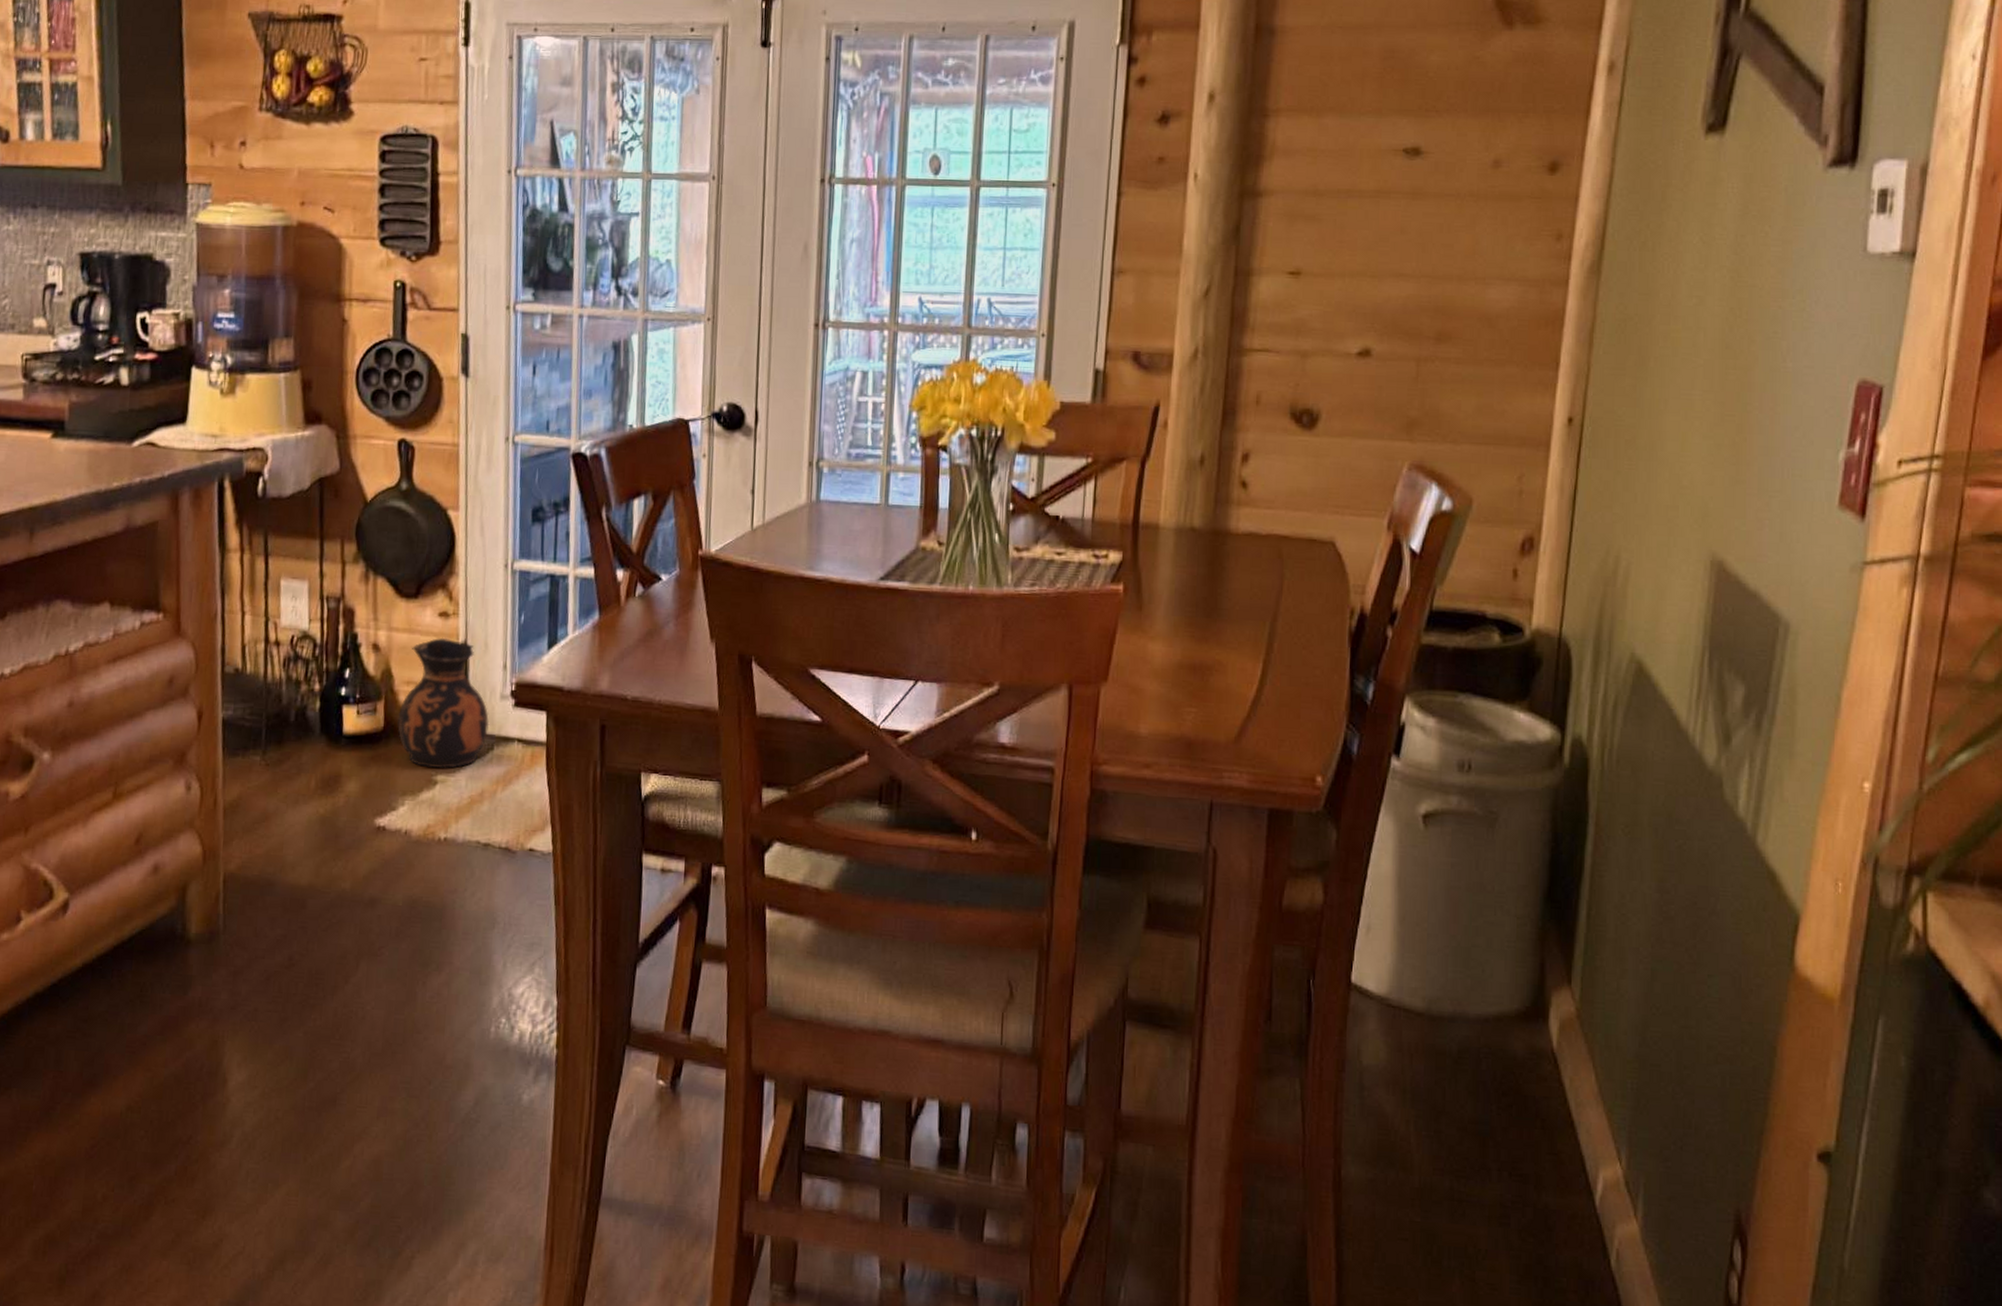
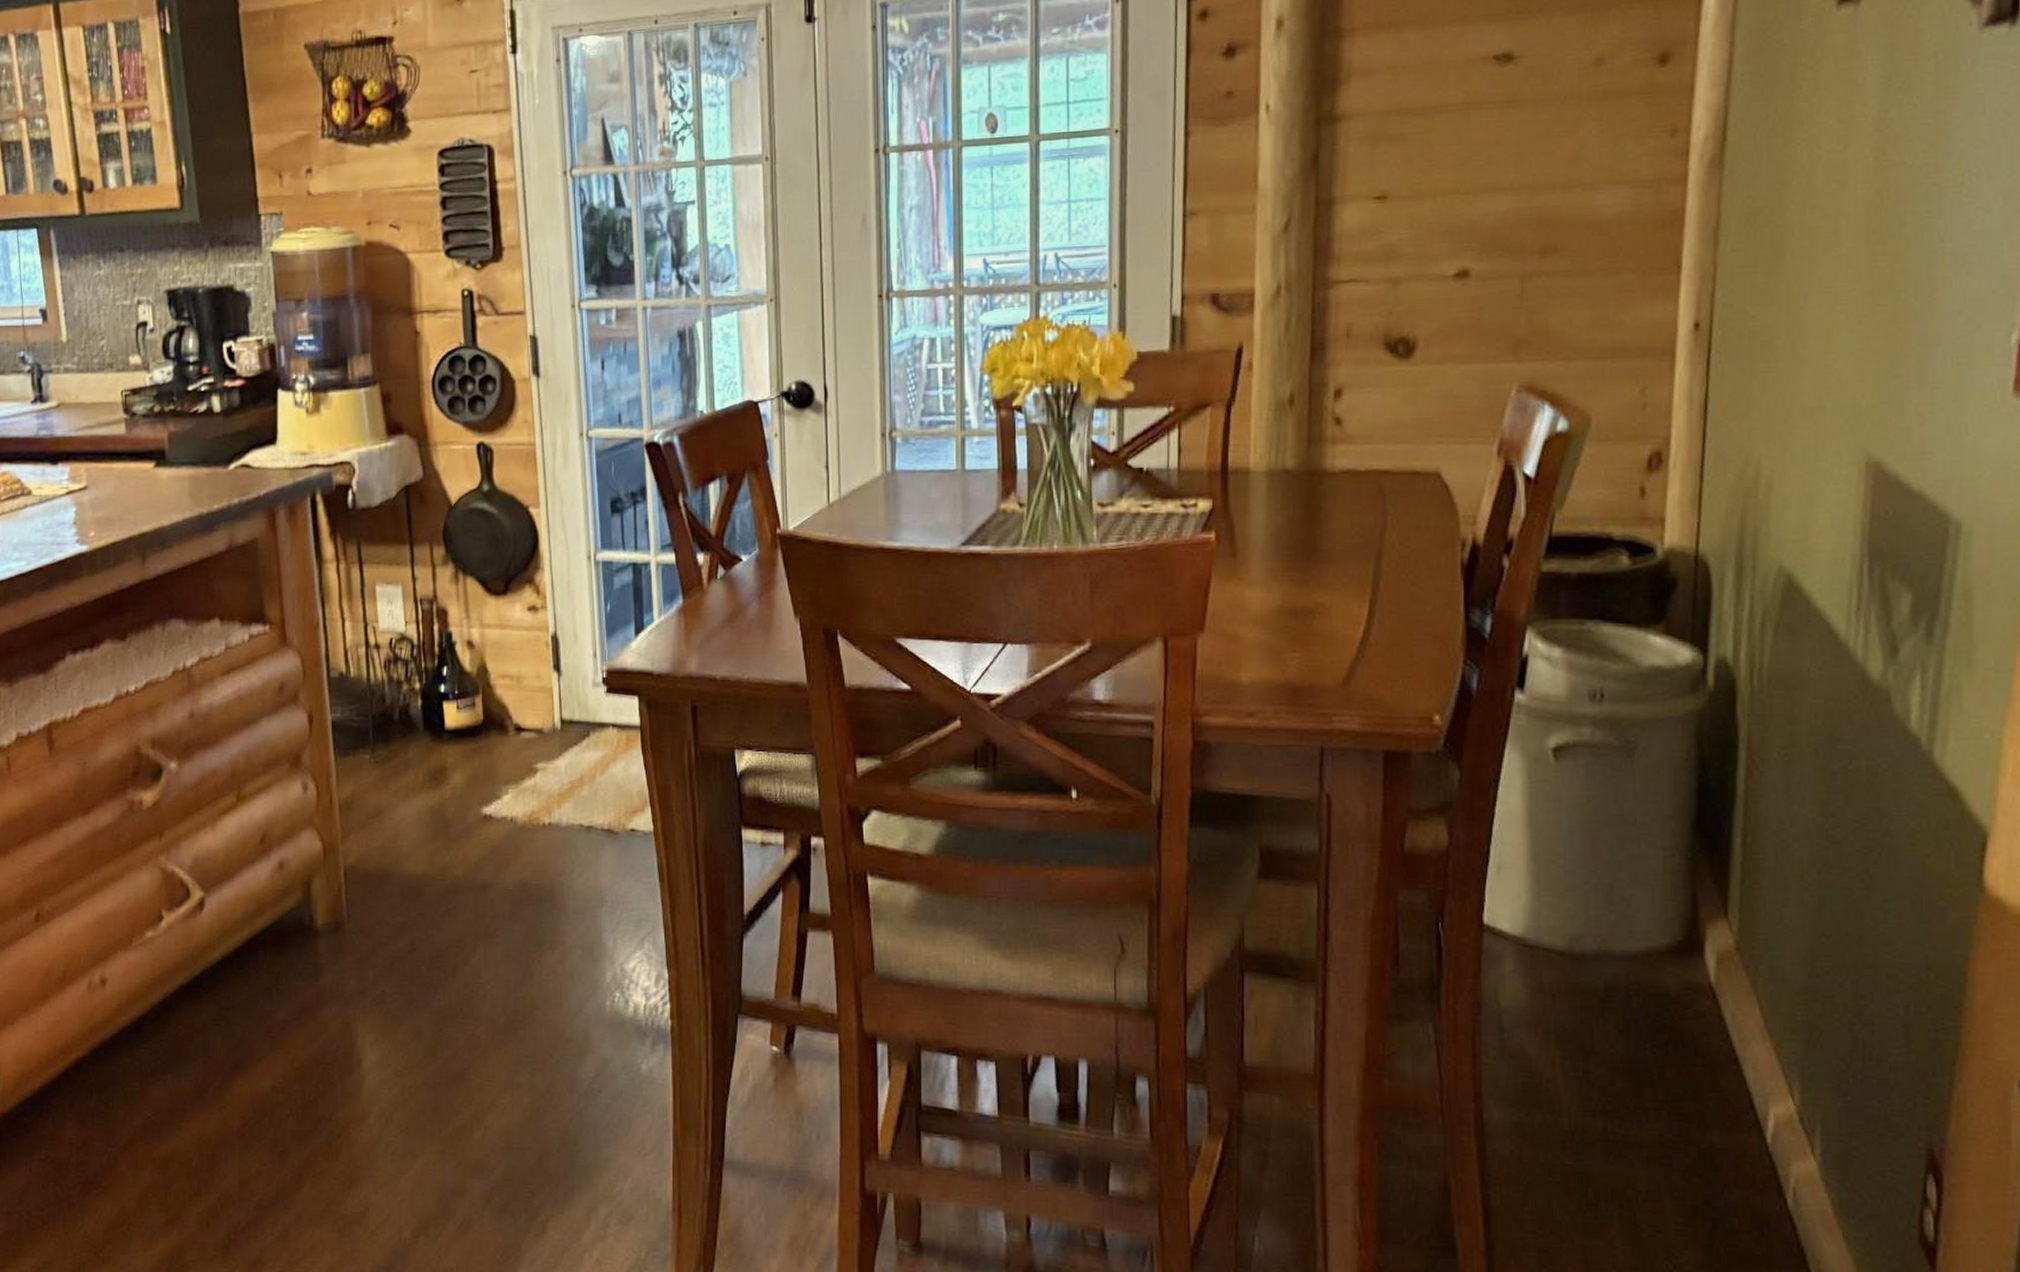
ceramic jug: present [397,637,490,769] -> none [496,630,584,757]

